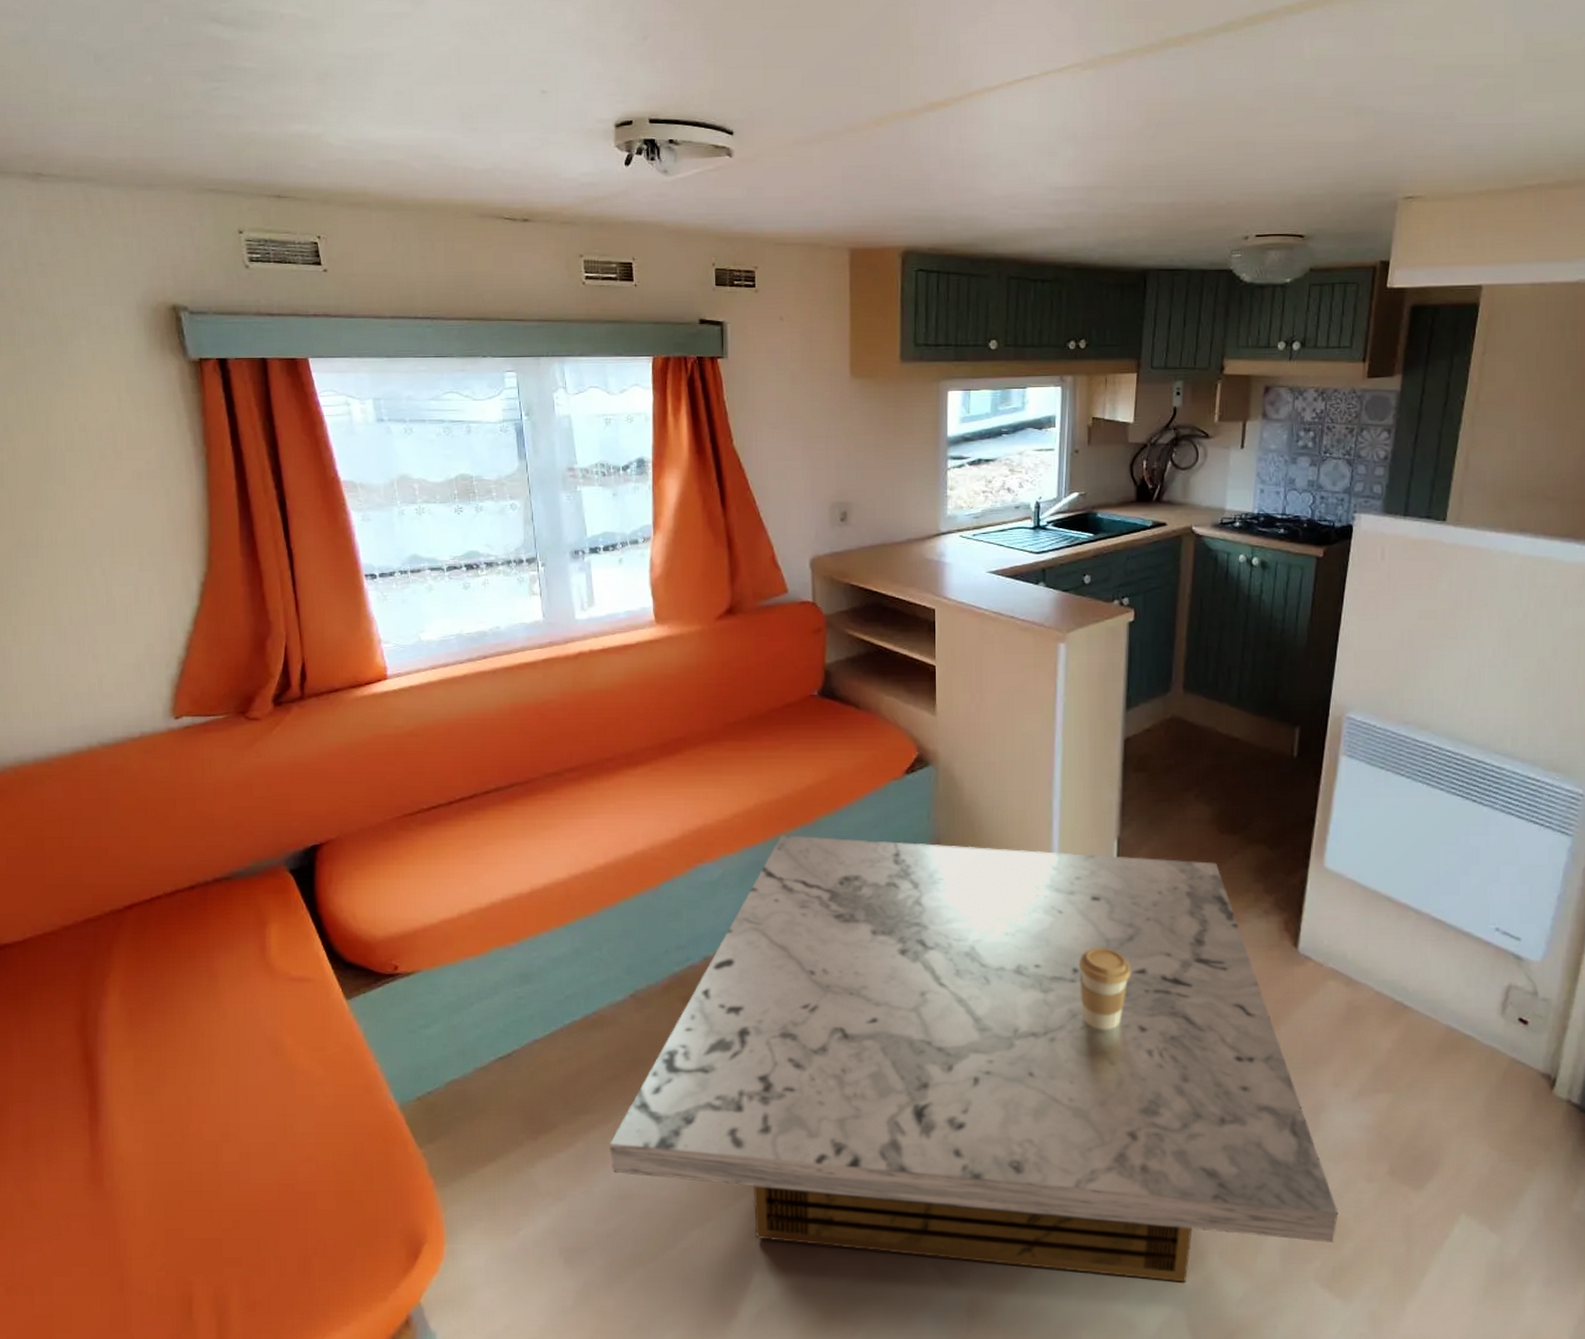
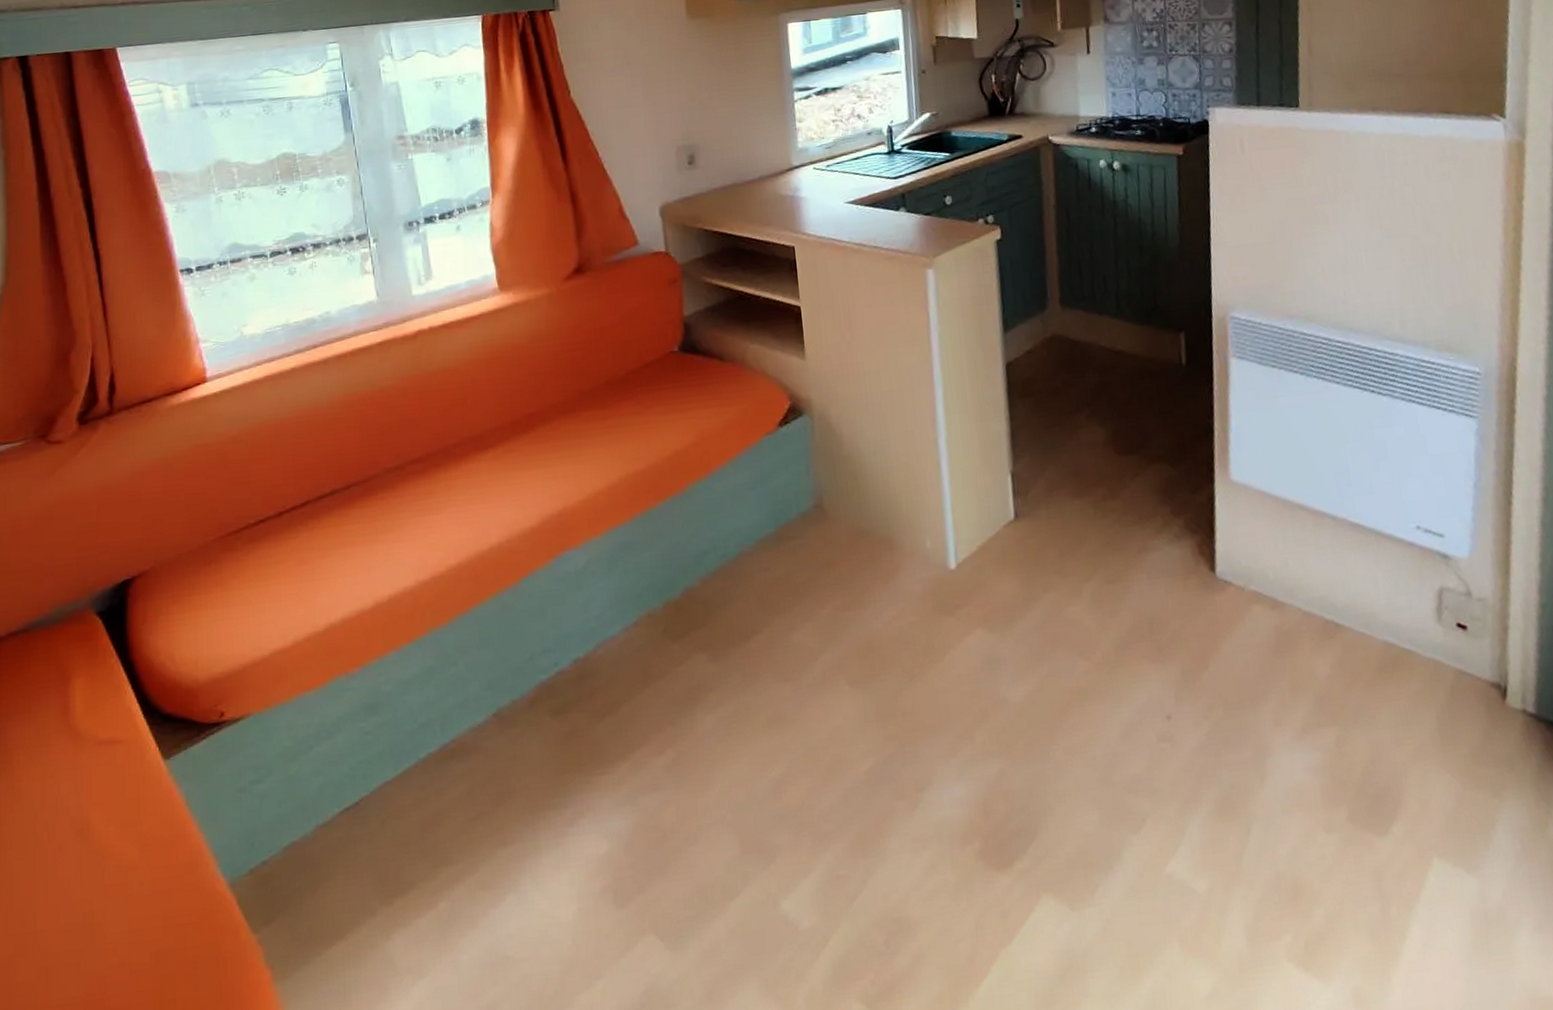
coffee table: present [610,835,1338,1282] -> none [478,487,1302,995]
coffee cup: present [1078,947,1131,1030] -> none [985,596,1043,692]

